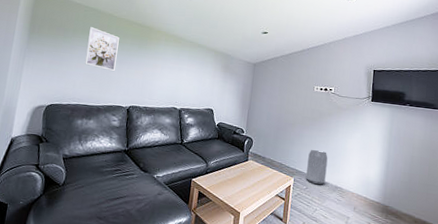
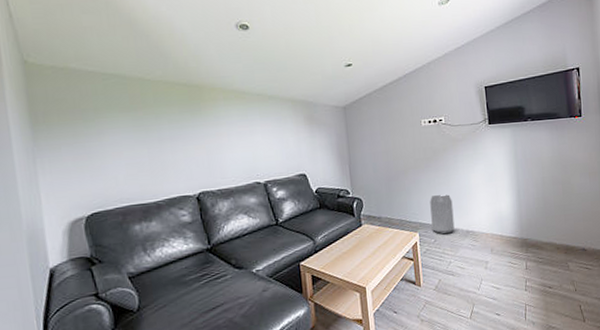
wall art: present [85,27,119,72] -> none [117,100,167,154]

